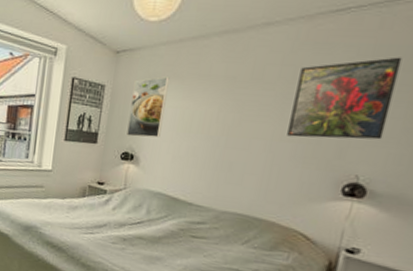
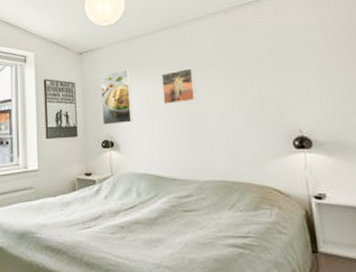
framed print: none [200,84,247,125] -> present [161,68,197,105]
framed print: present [287,57,403,140] -> none [231,33,308,105]

